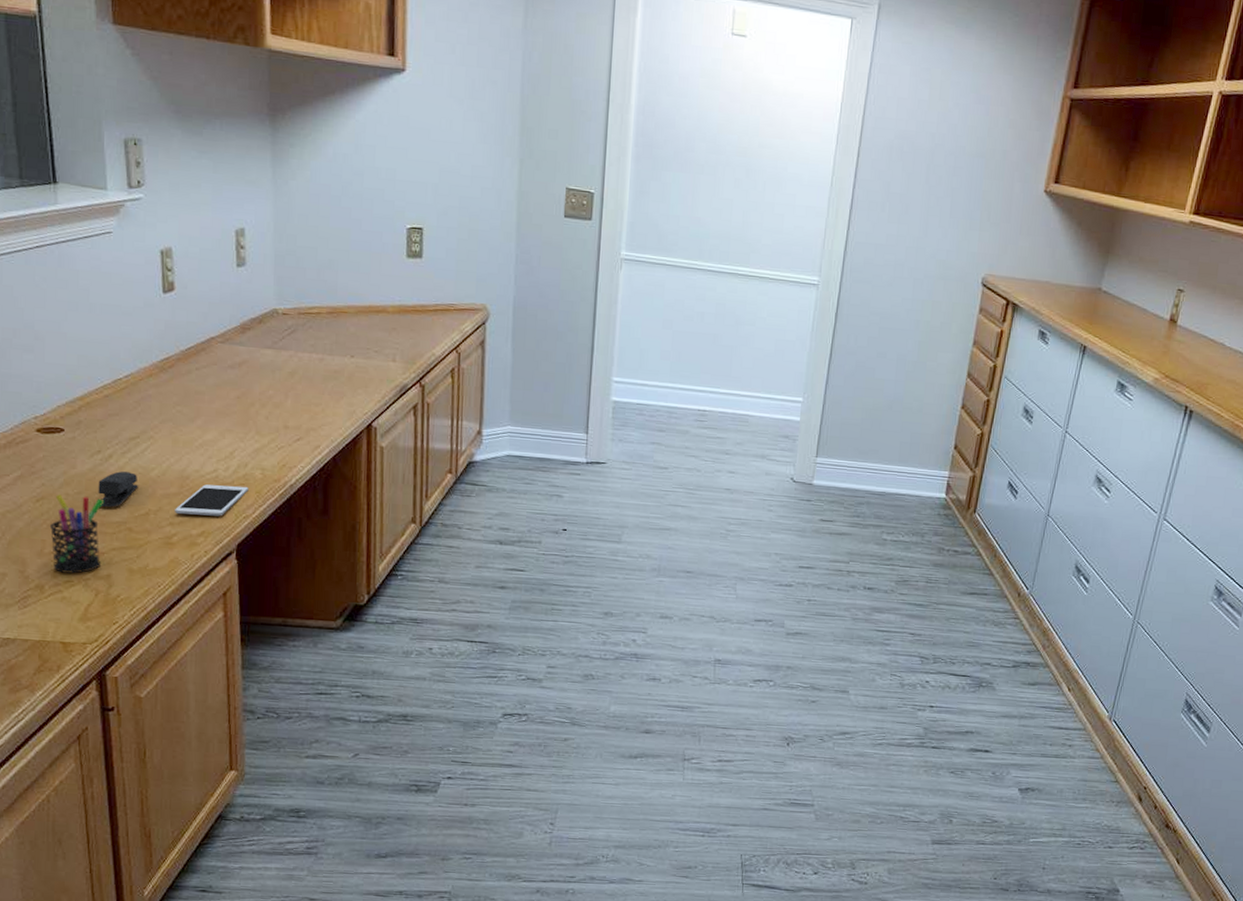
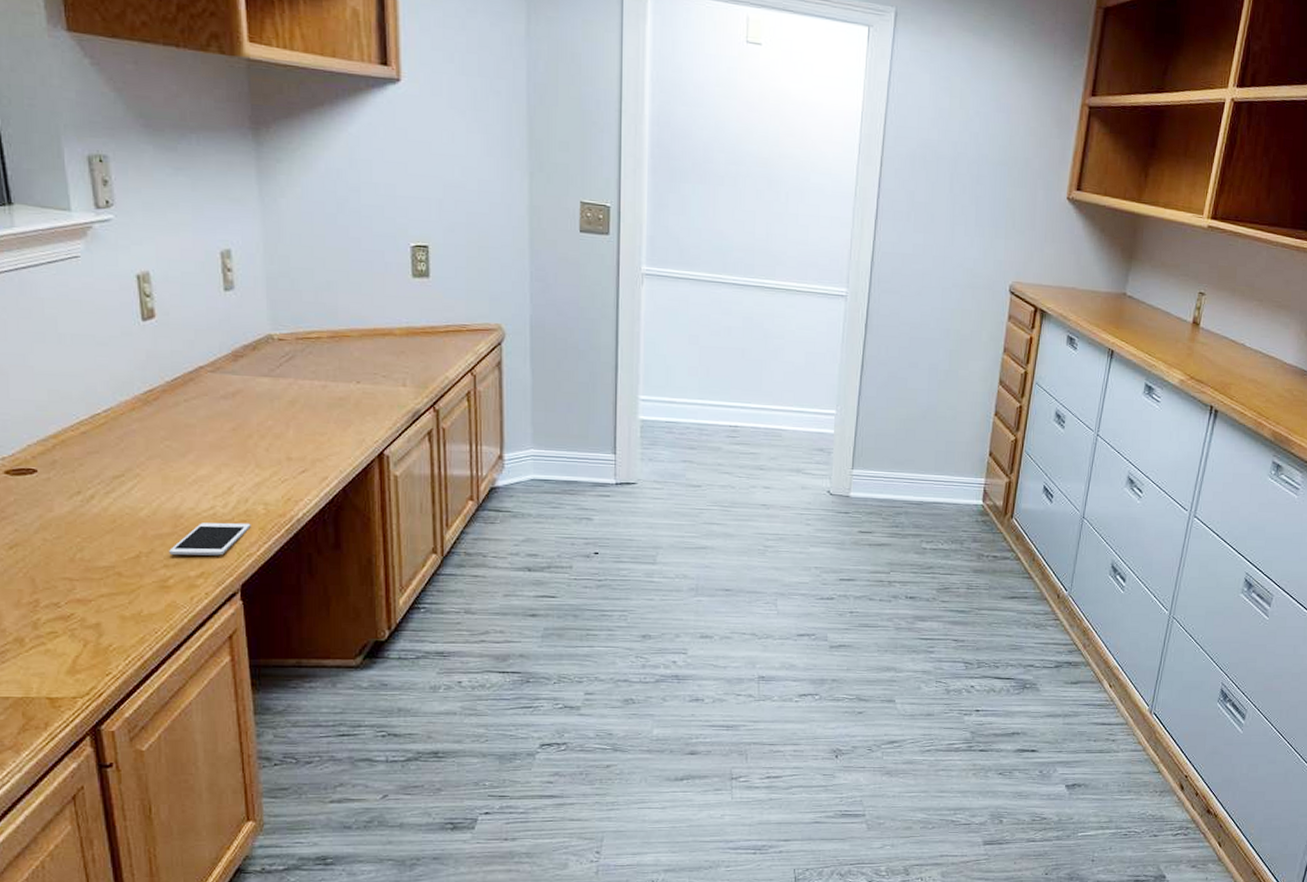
pen holder: present [49,494,105,574] -> none [26,540,88,624]
stapler: present [98,471,138,507] -> none [80,513,126,551]

